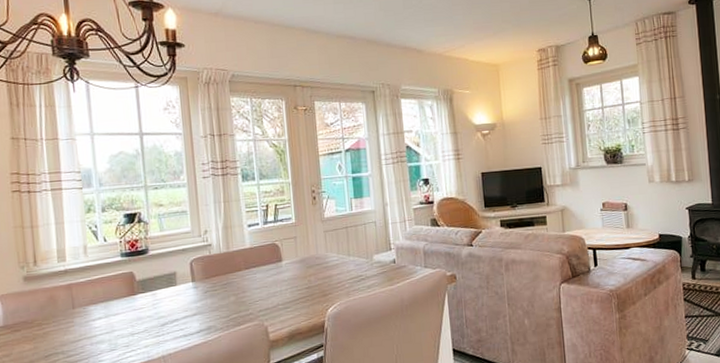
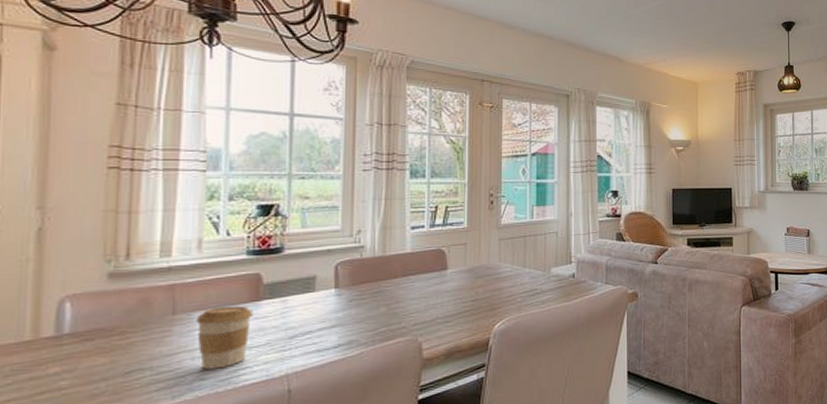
coffee cup: none [90,299,132,353] -> present [196,305,253,370]

